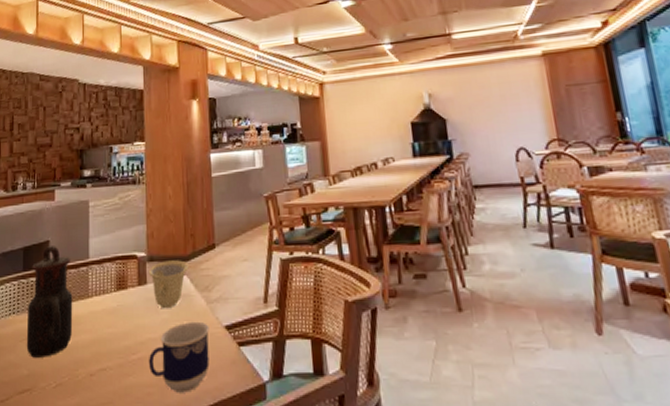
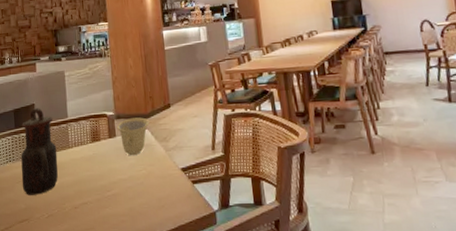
cup: present [149,321,210,393] -> none [121,165,170,220]

